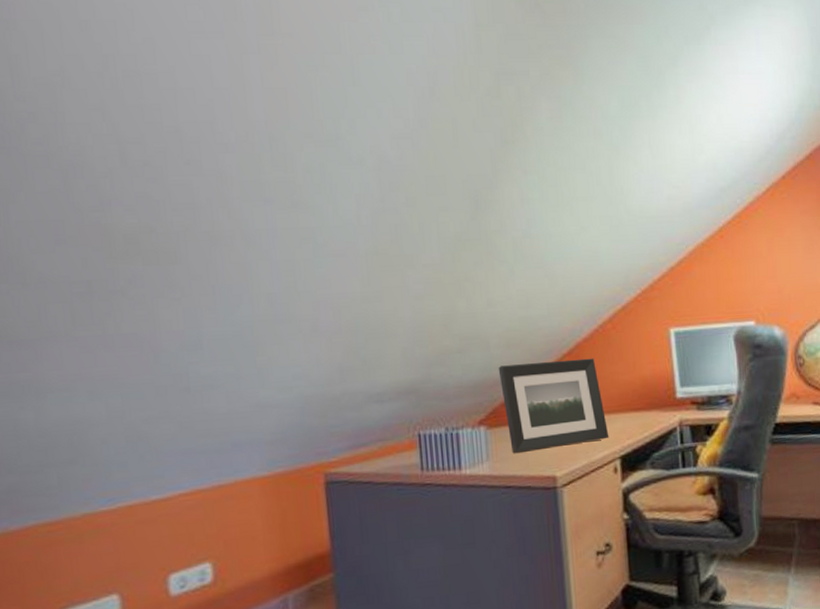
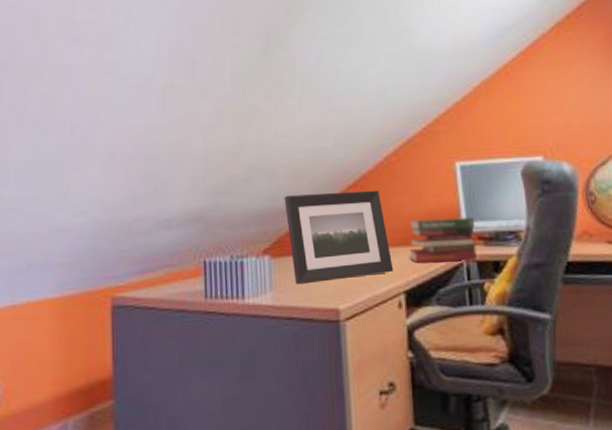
books: none [624,382,690,430] -> present [409,216,477,264]

